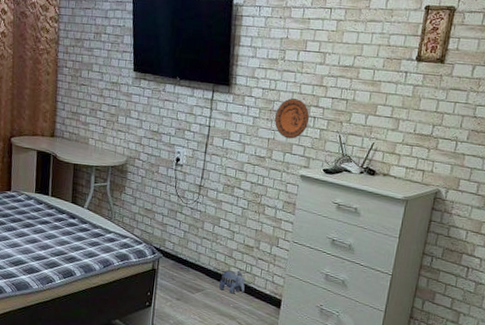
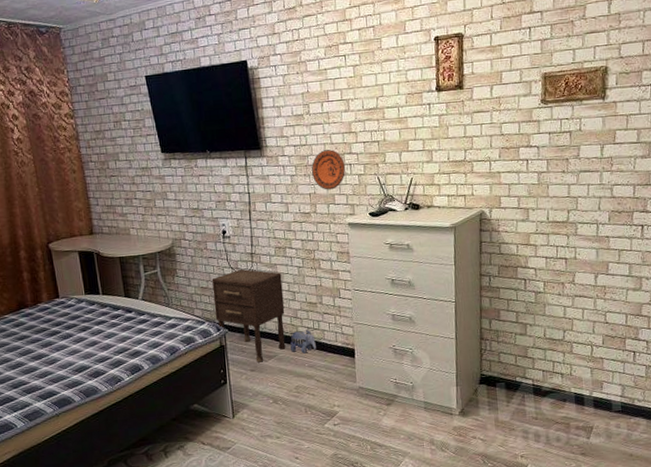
nightstand: none [153,198,225,294] -> present [211,269,286,363]

